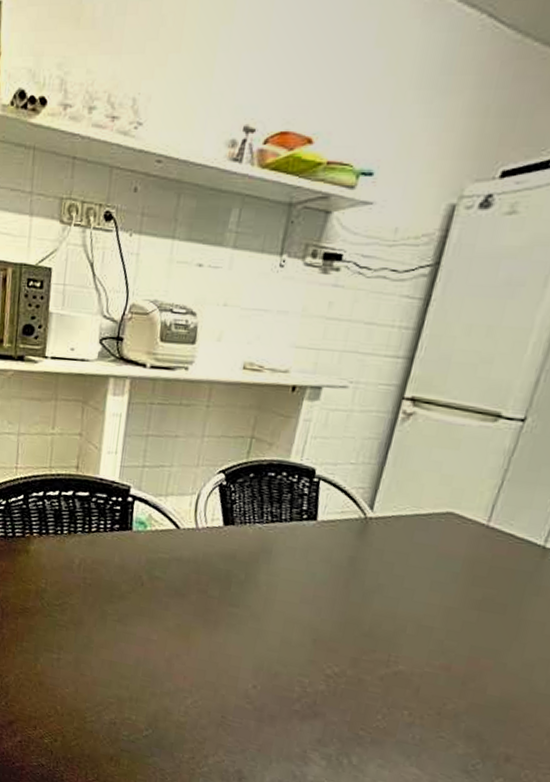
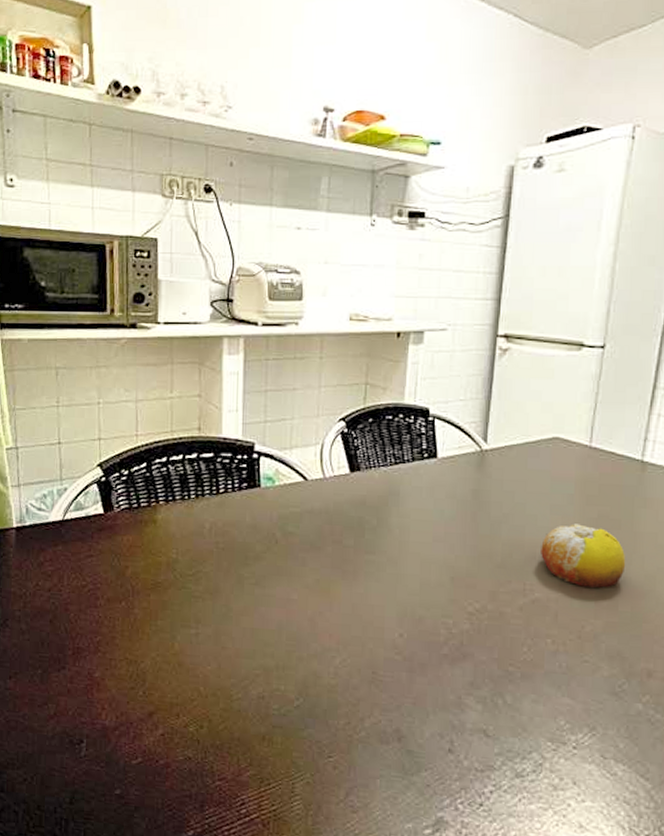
fruit: none [412,602,505,671] -> present [541,524,626,588]

